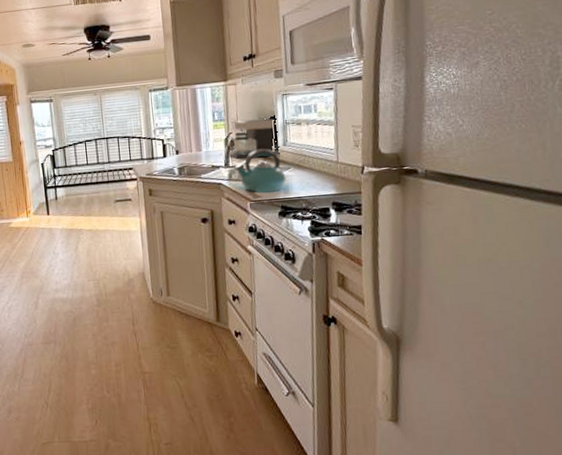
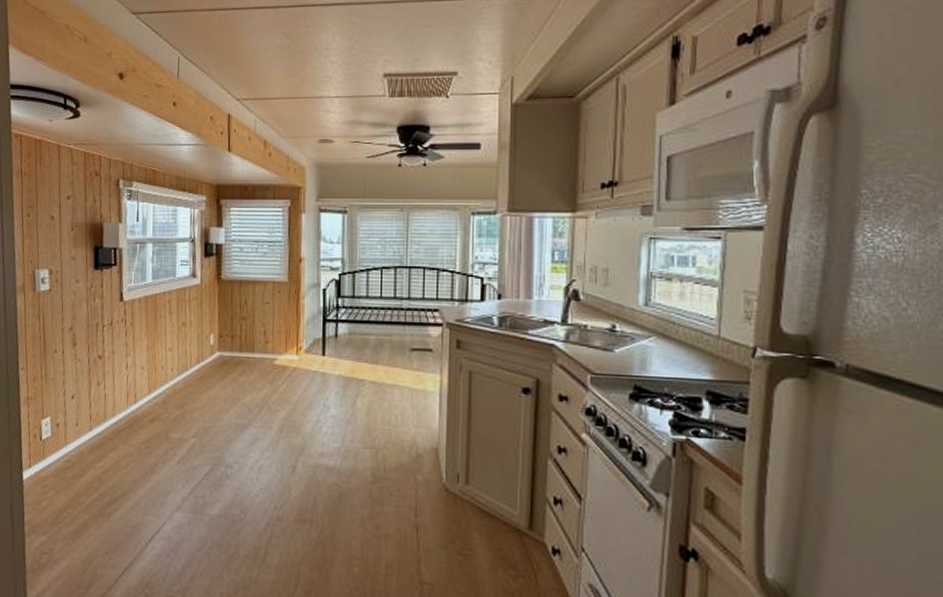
coffee maker: present [228,118,276,160] -> none [567,264,635,318]
kettle: present [234,149,286,193] -> none [574,307,644,366]

